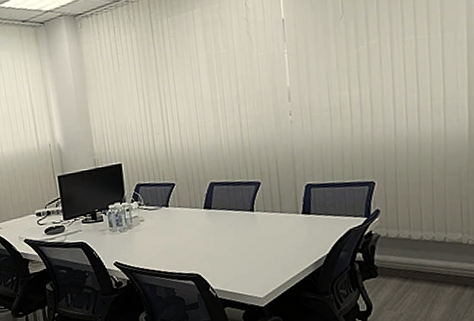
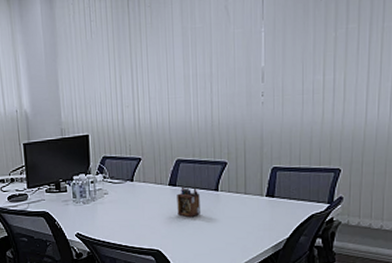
desk organizer: none [213,208,238,239] -> present [177,186,200,217]

